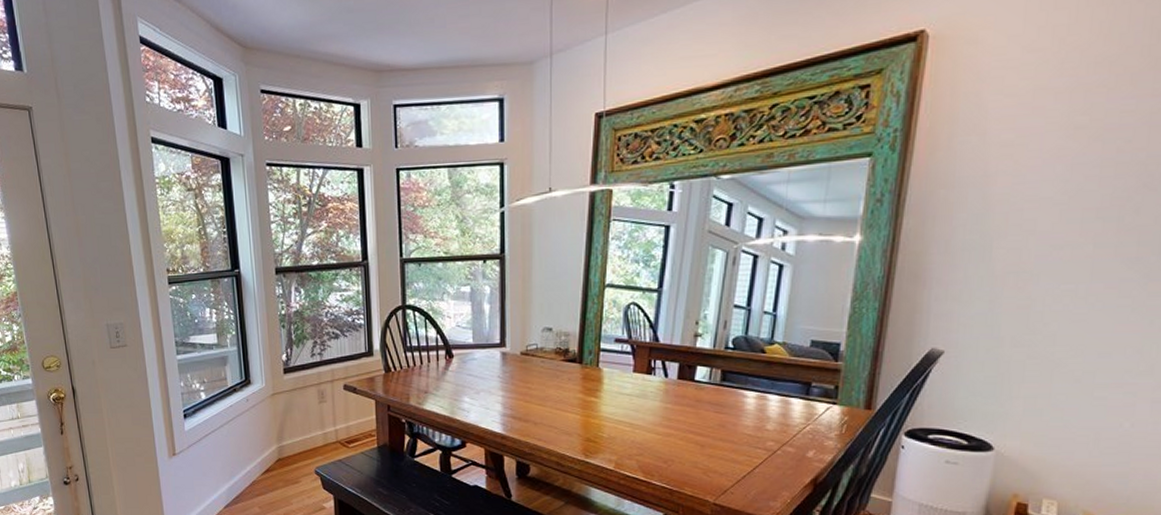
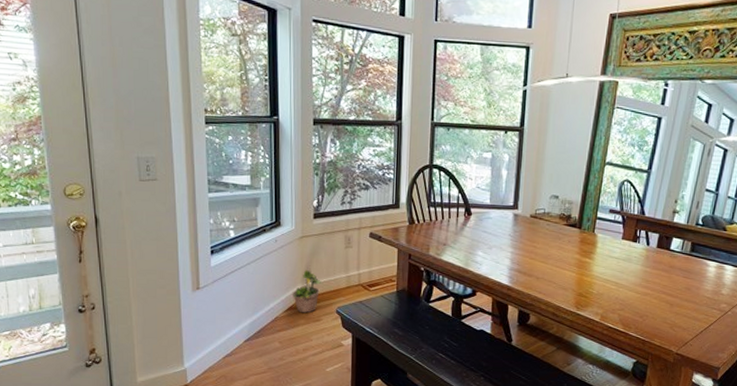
potted plant: none [267,424,297,475] -> present [292,265,321,313]

